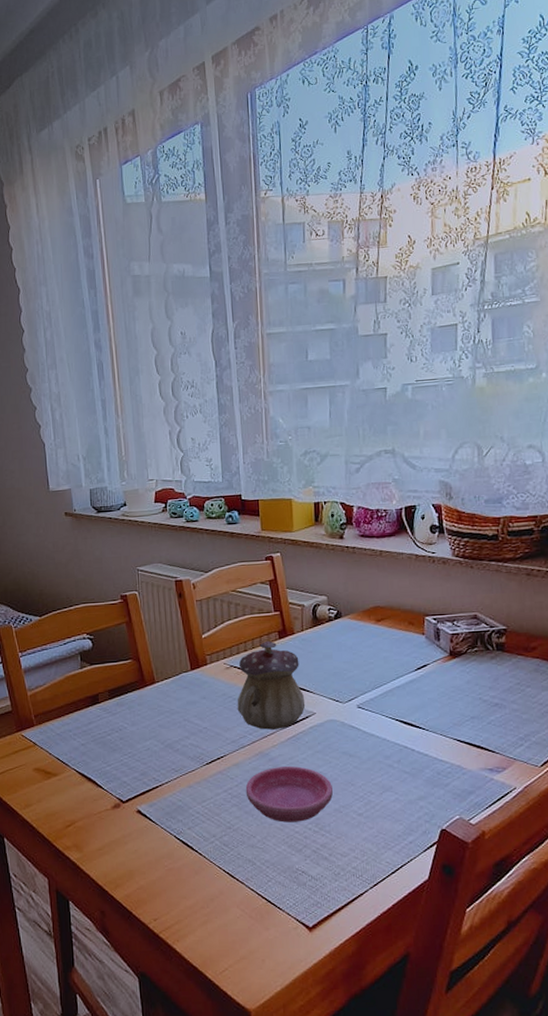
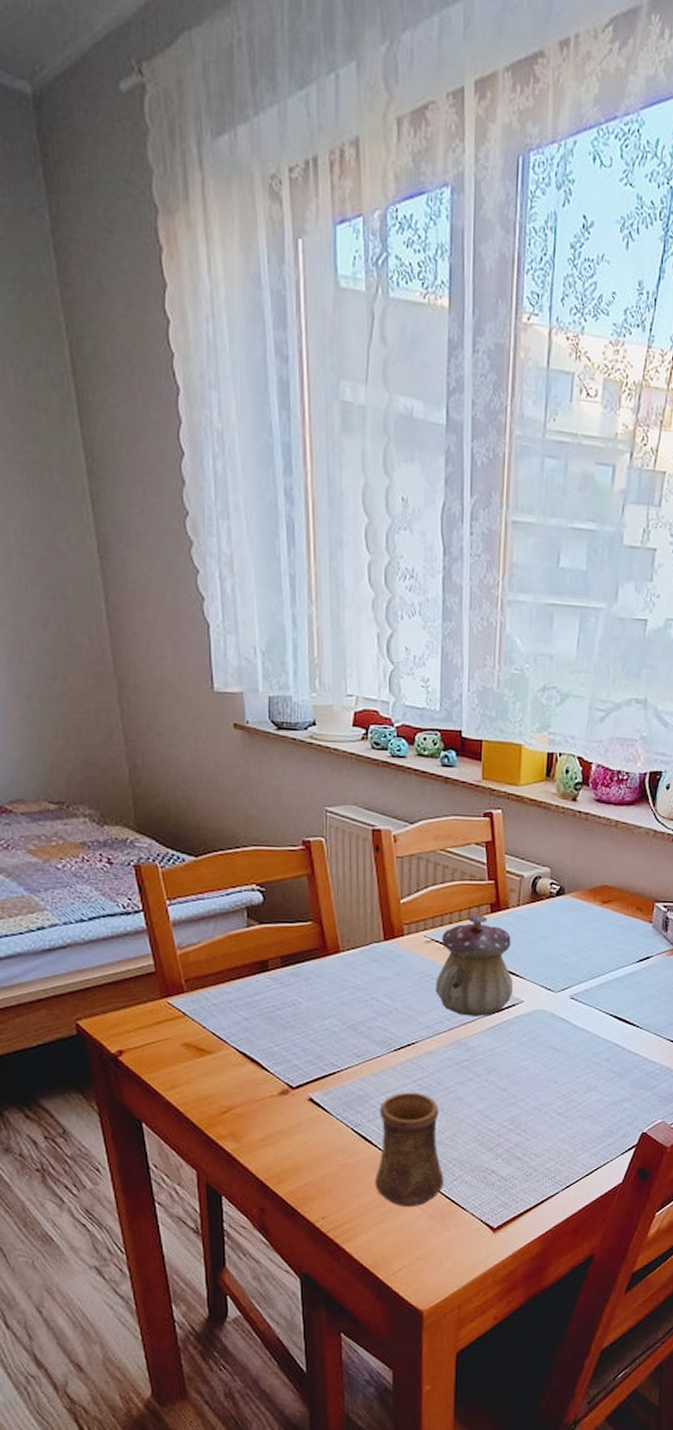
cup: none [197,800,260,908] -> present [375,1092,444,1207]
saucer: present [245,766,333,823] -> none [437,1058,534,1119]

